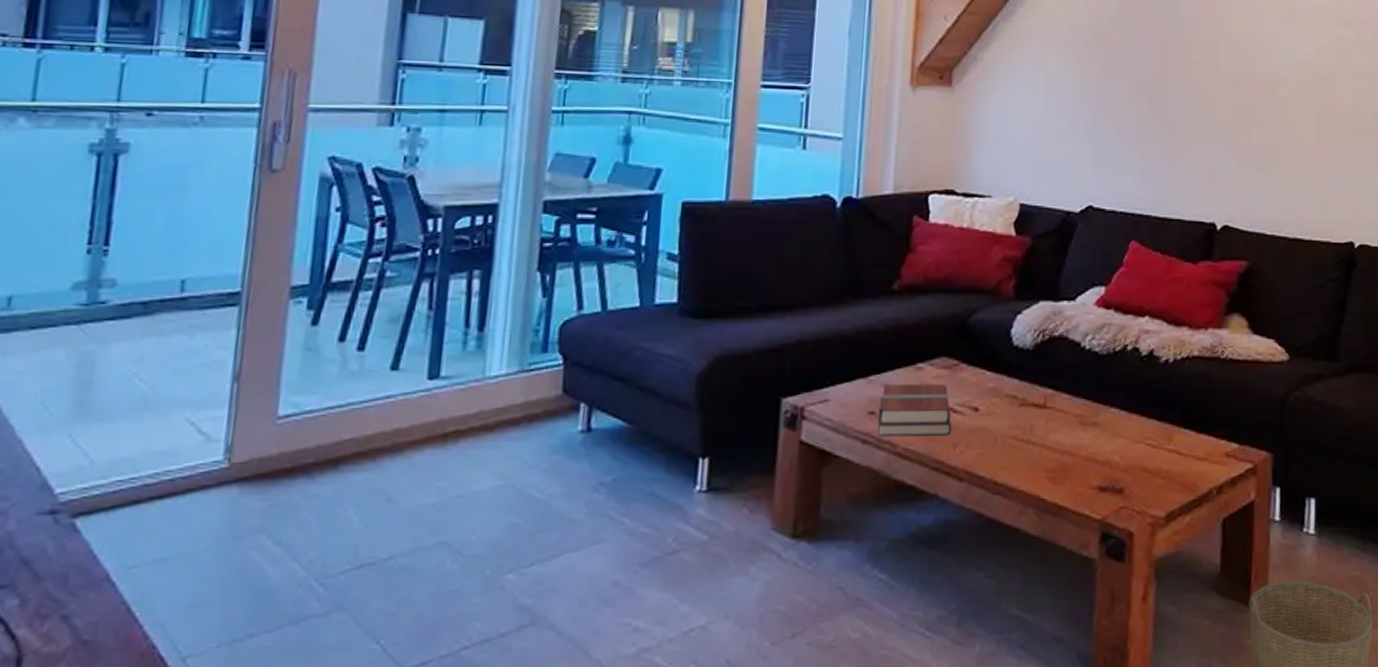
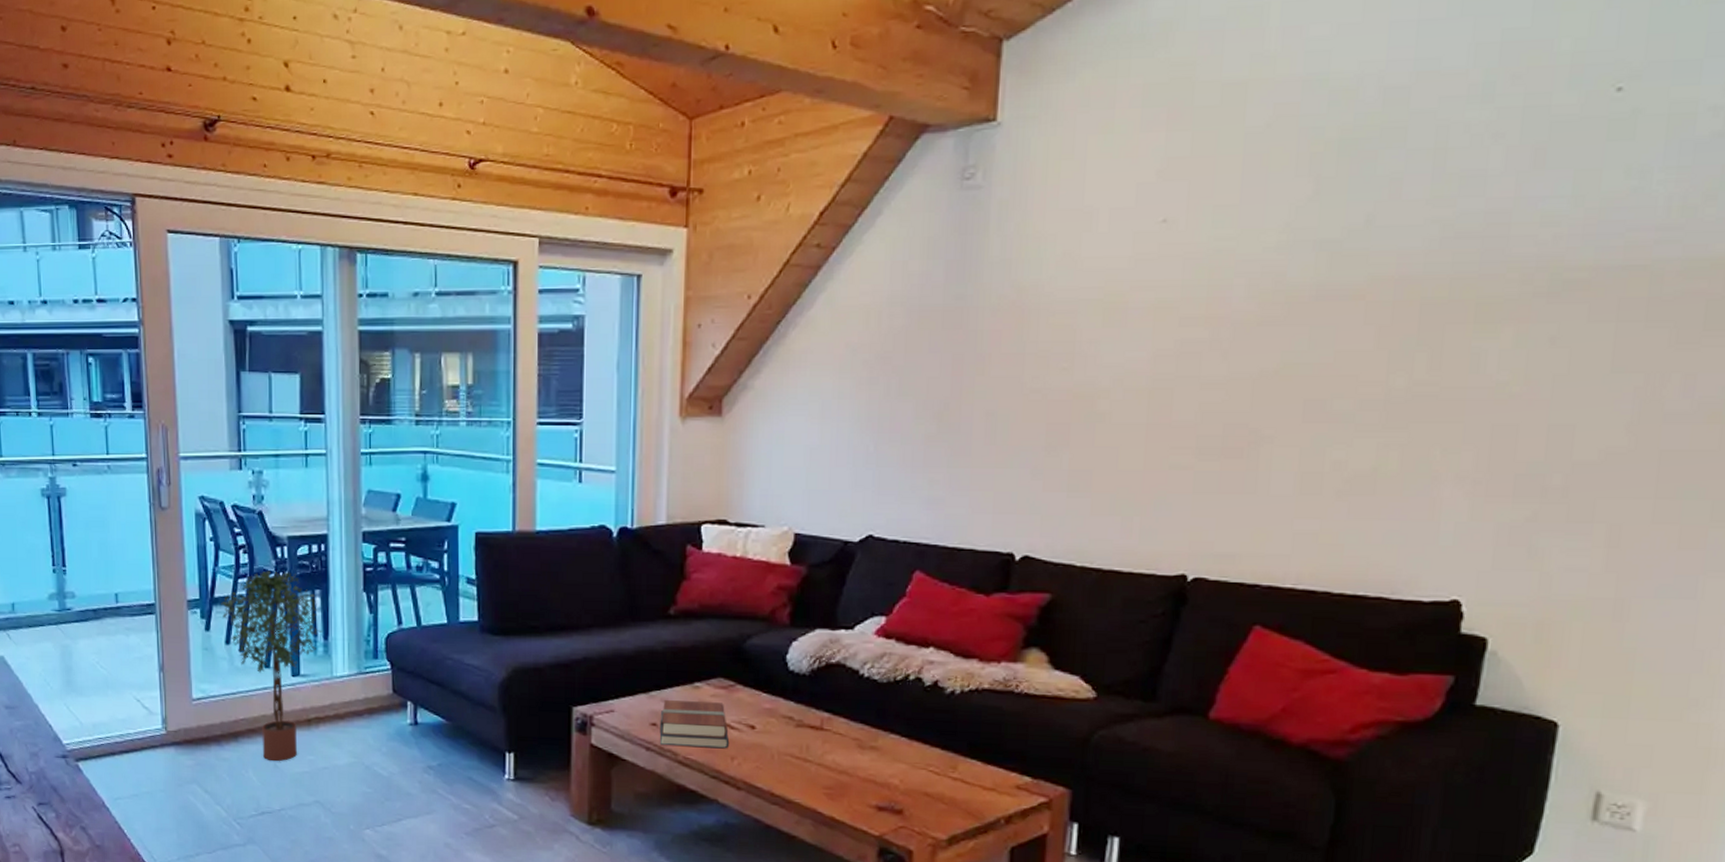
potted tree: none [339,247,479,492] -> present [221,570,323,761]

